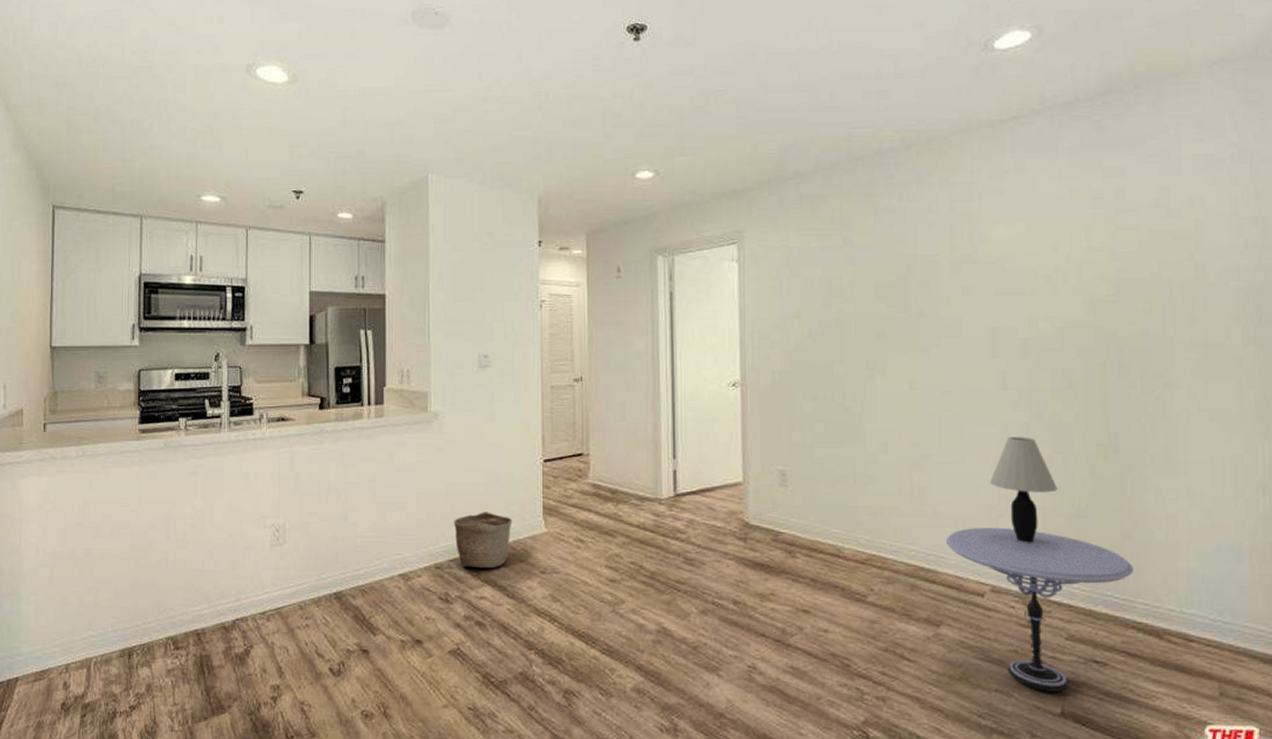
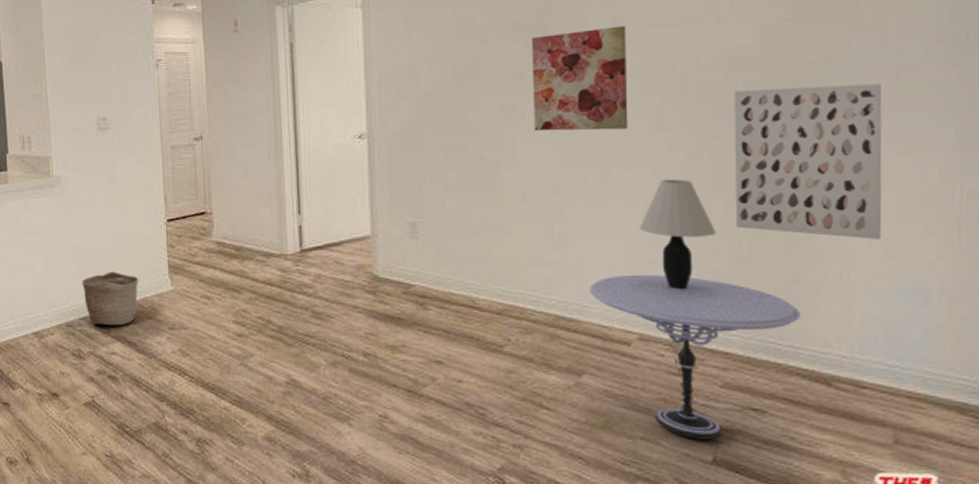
wall art: none [891,292,978,388] -> present [531,25,628,131]
wall art: none [1070,356,1200,500] -> present [734,83,882,241]

